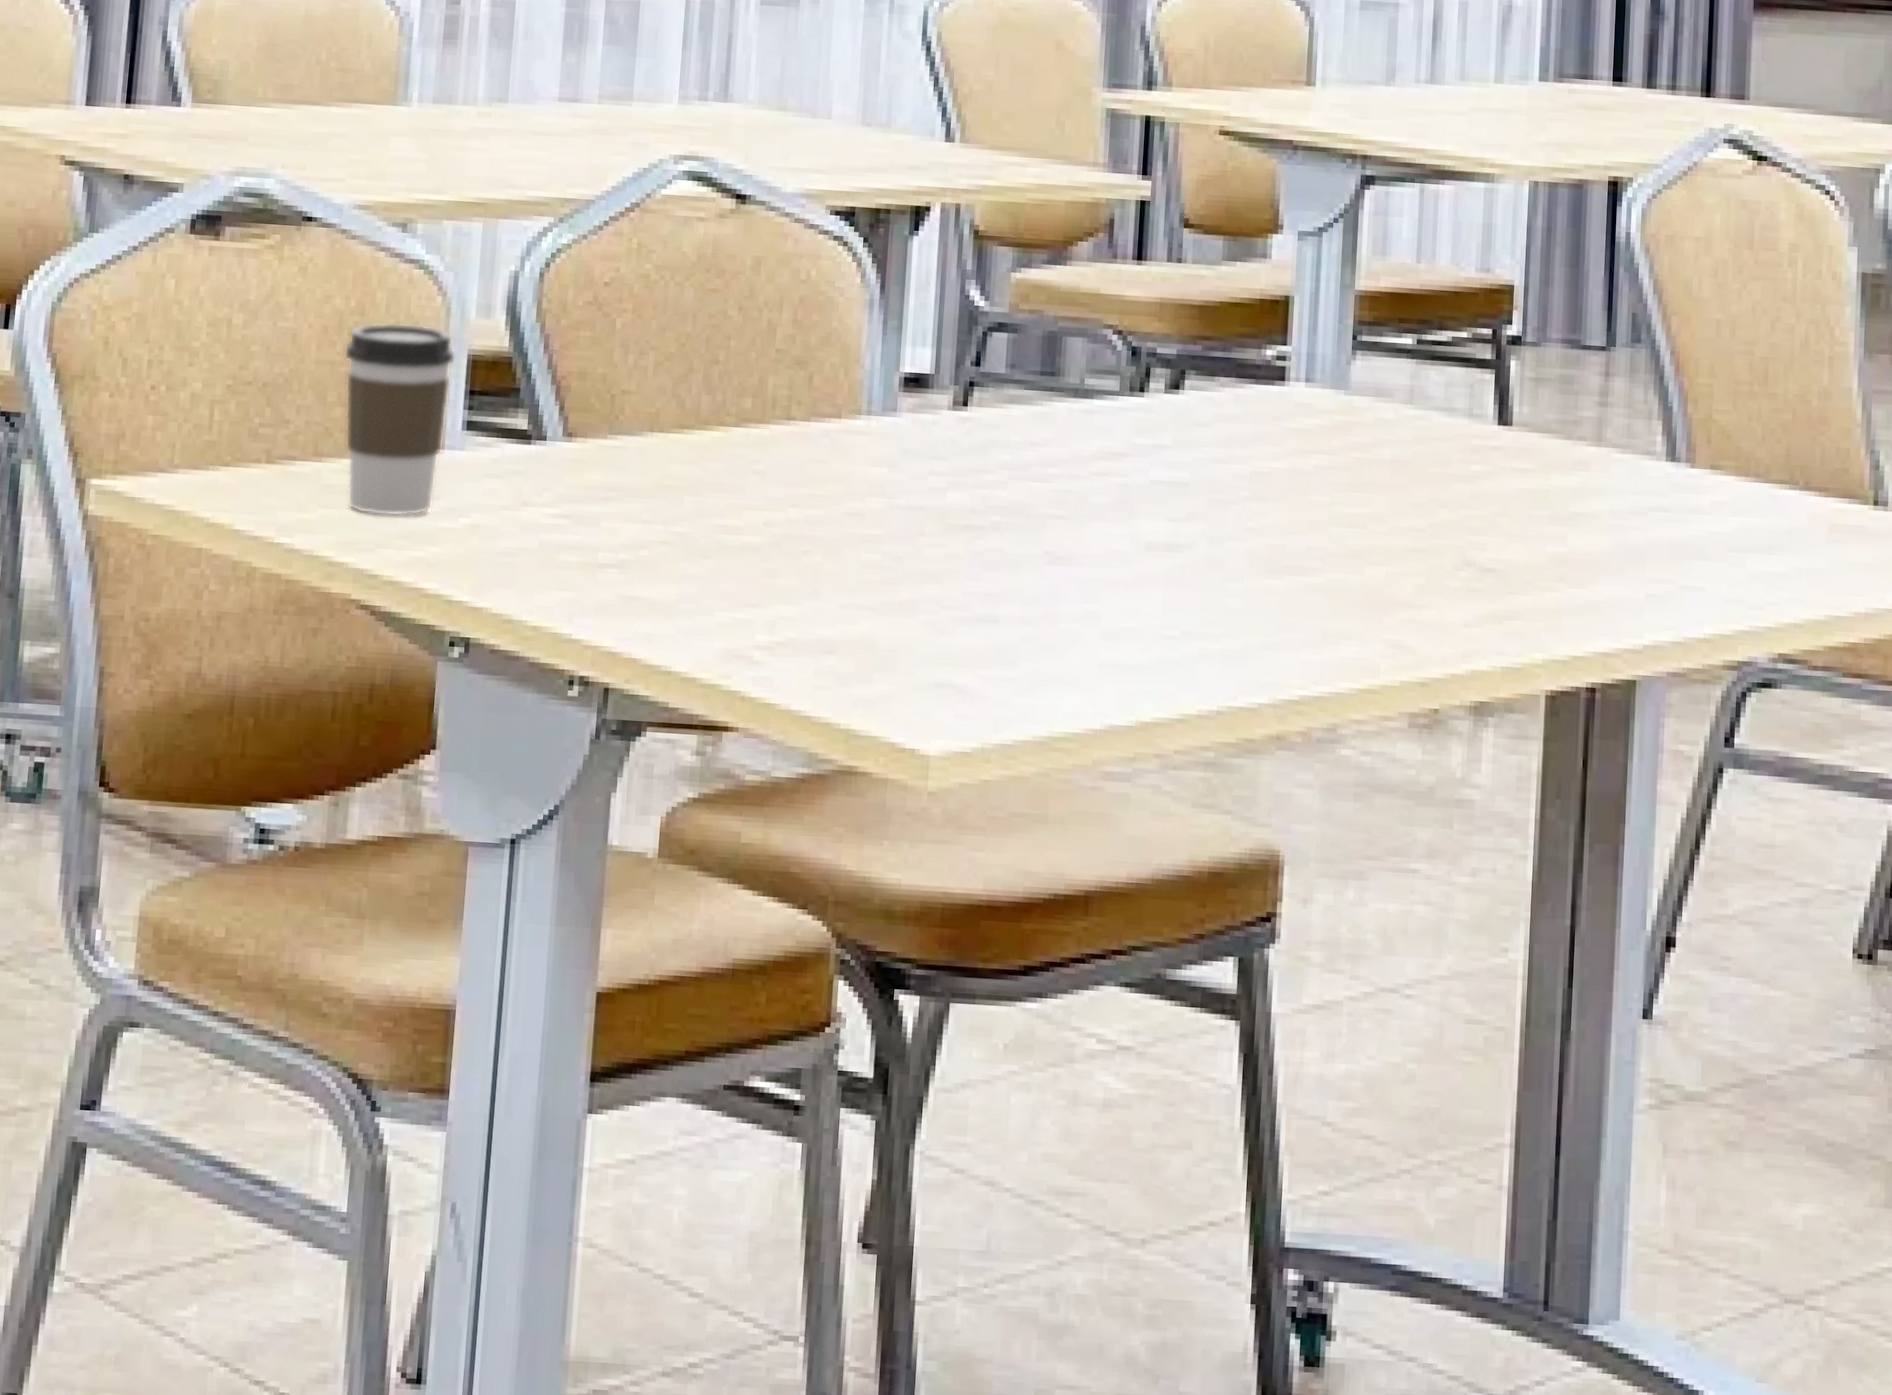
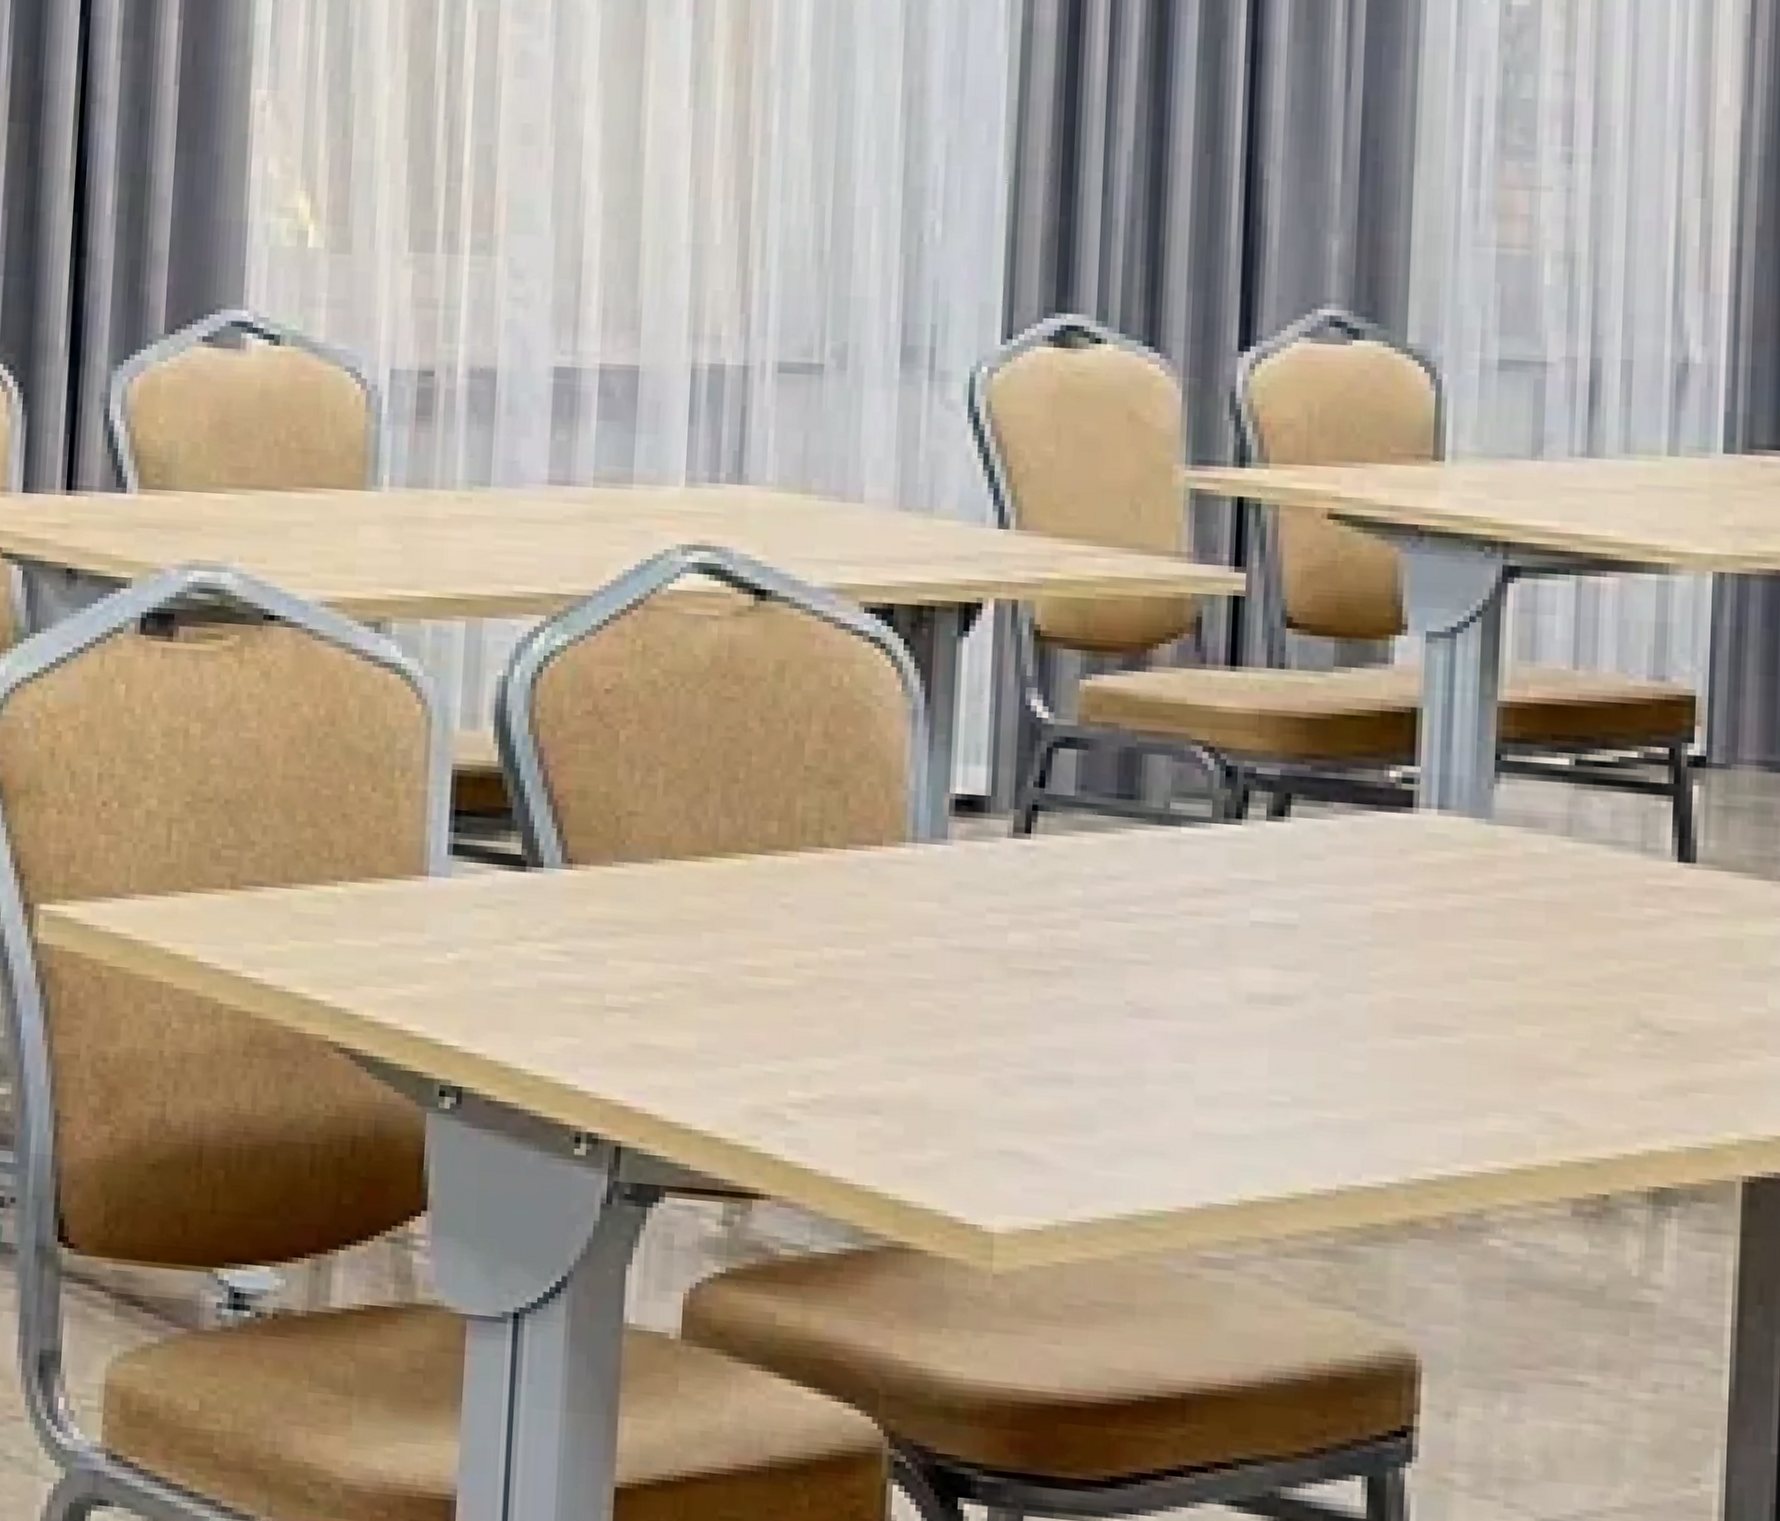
coffee cup: present [344,322,456,517] -> none [313,733,439,951]

